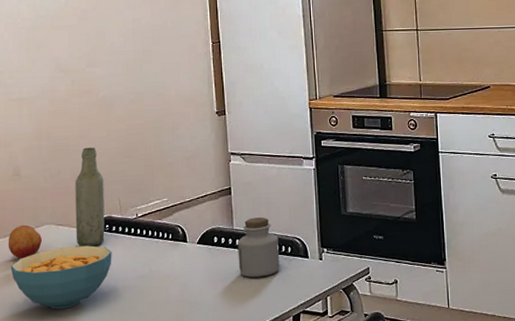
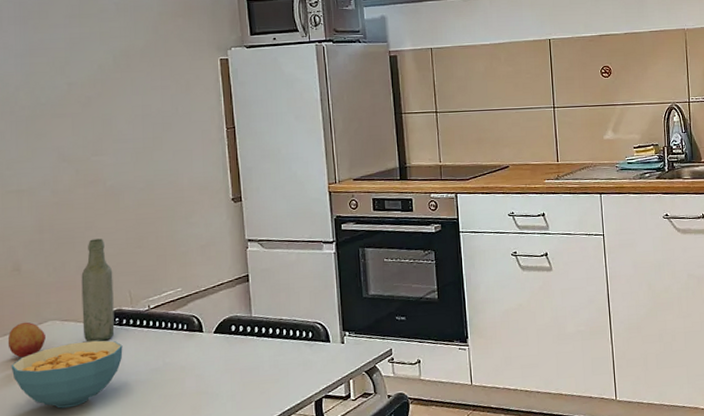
jar: present [238,217,280,278] -> none [256,303,301,365]

